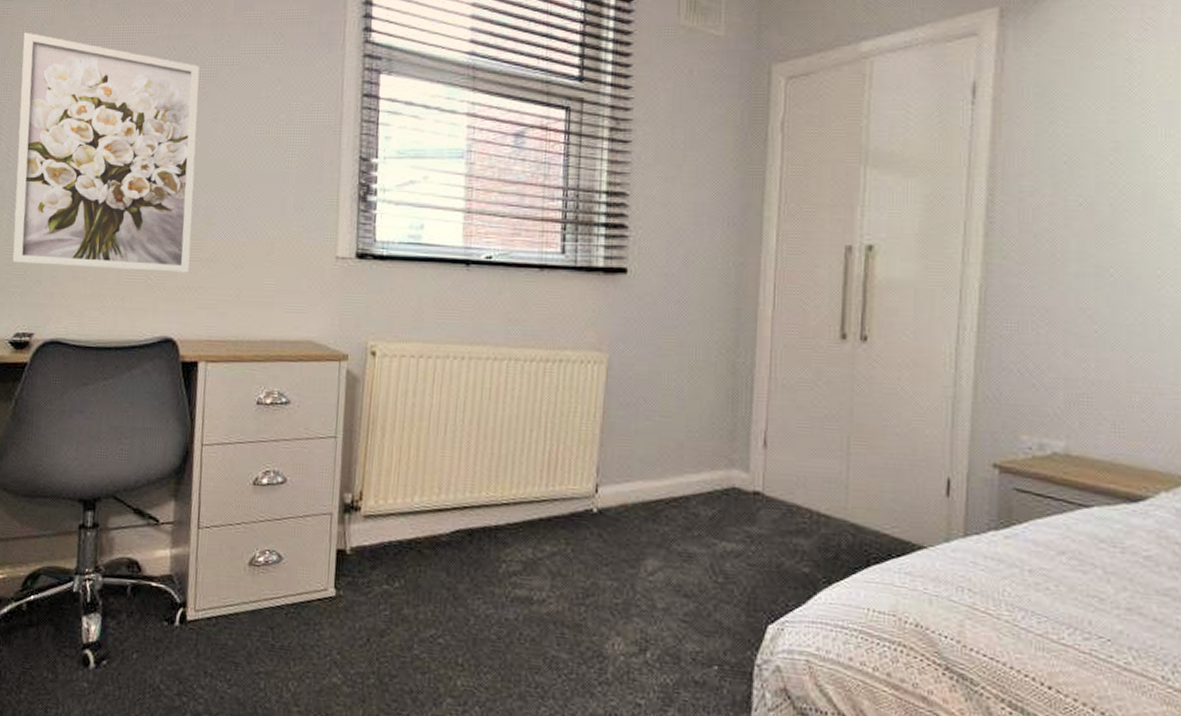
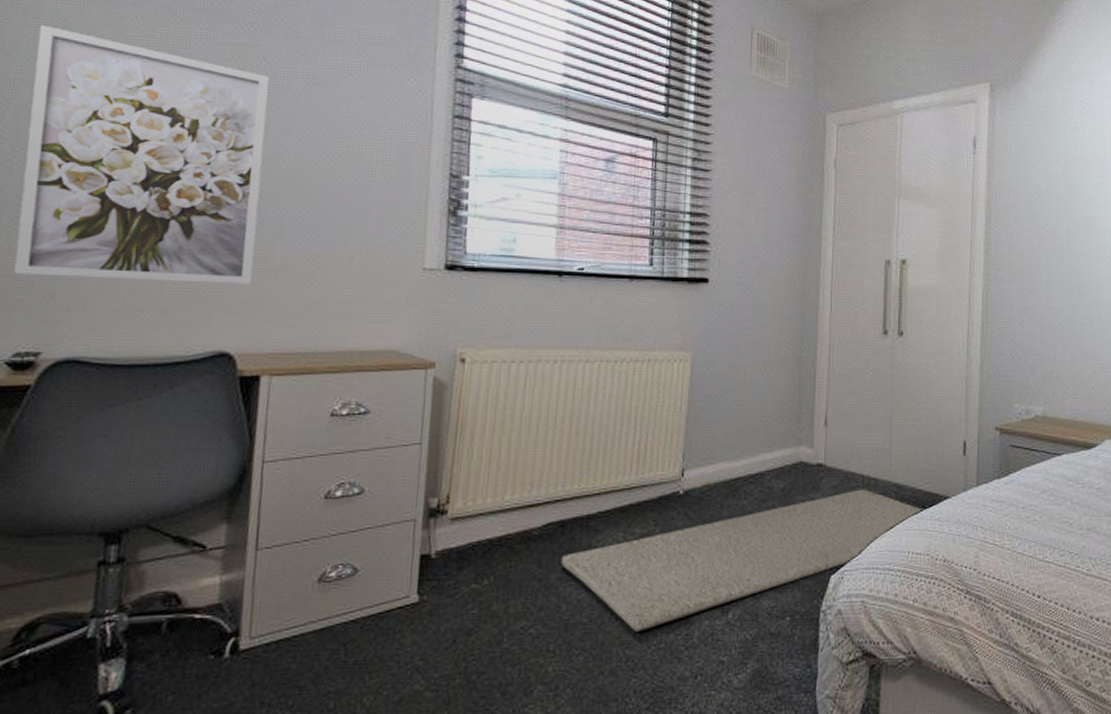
rug: none [469,526,890,658] -> present [560,489,924,632]

